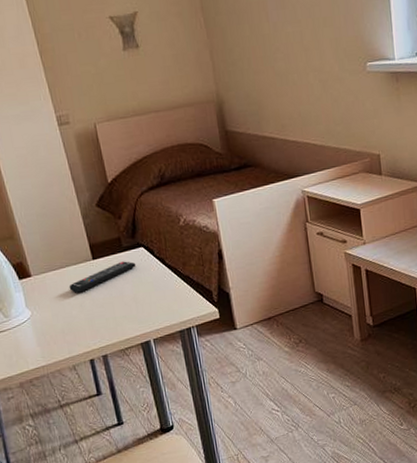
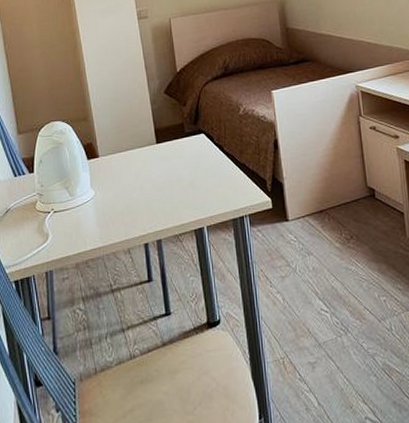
remote control: present [69,261,137,293] -> none [132,146,196,176]

